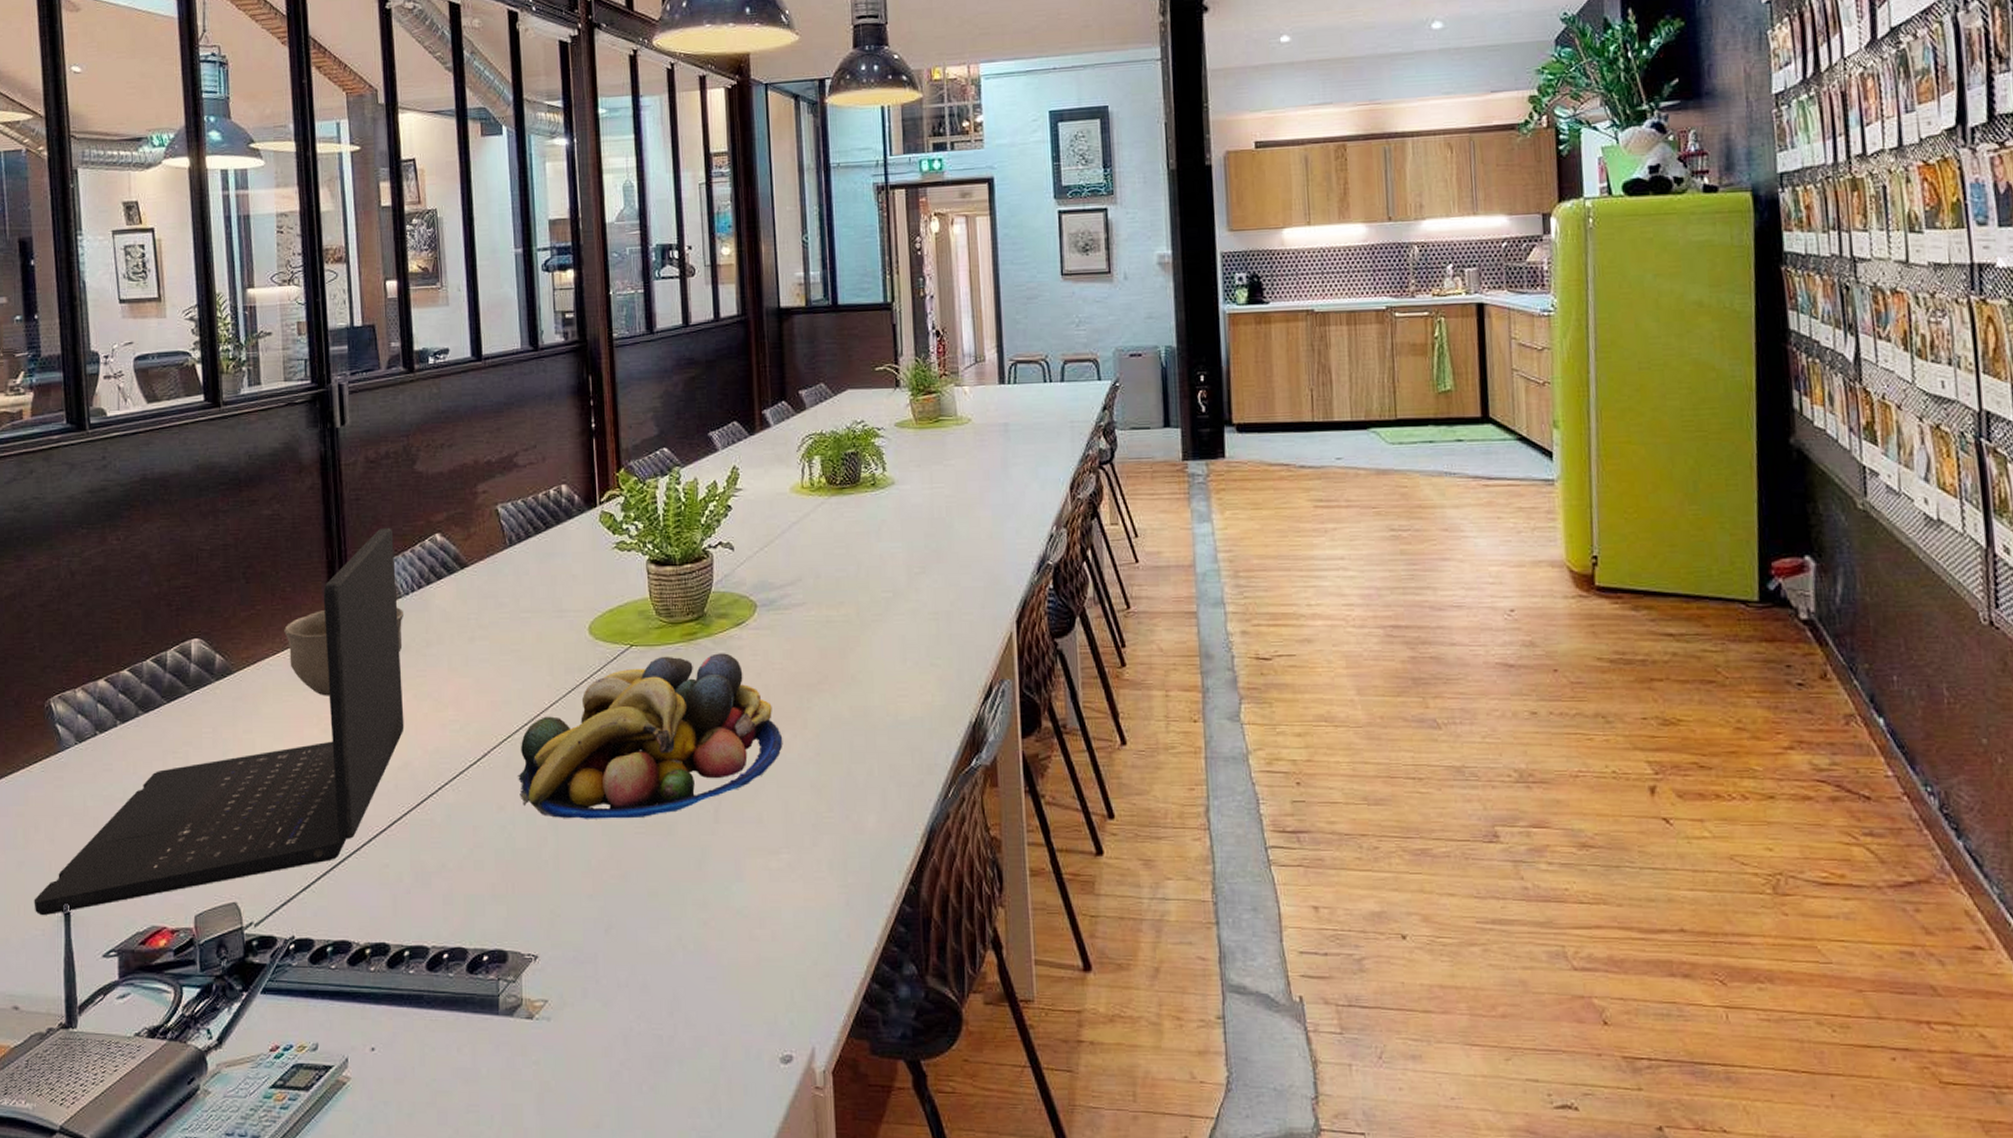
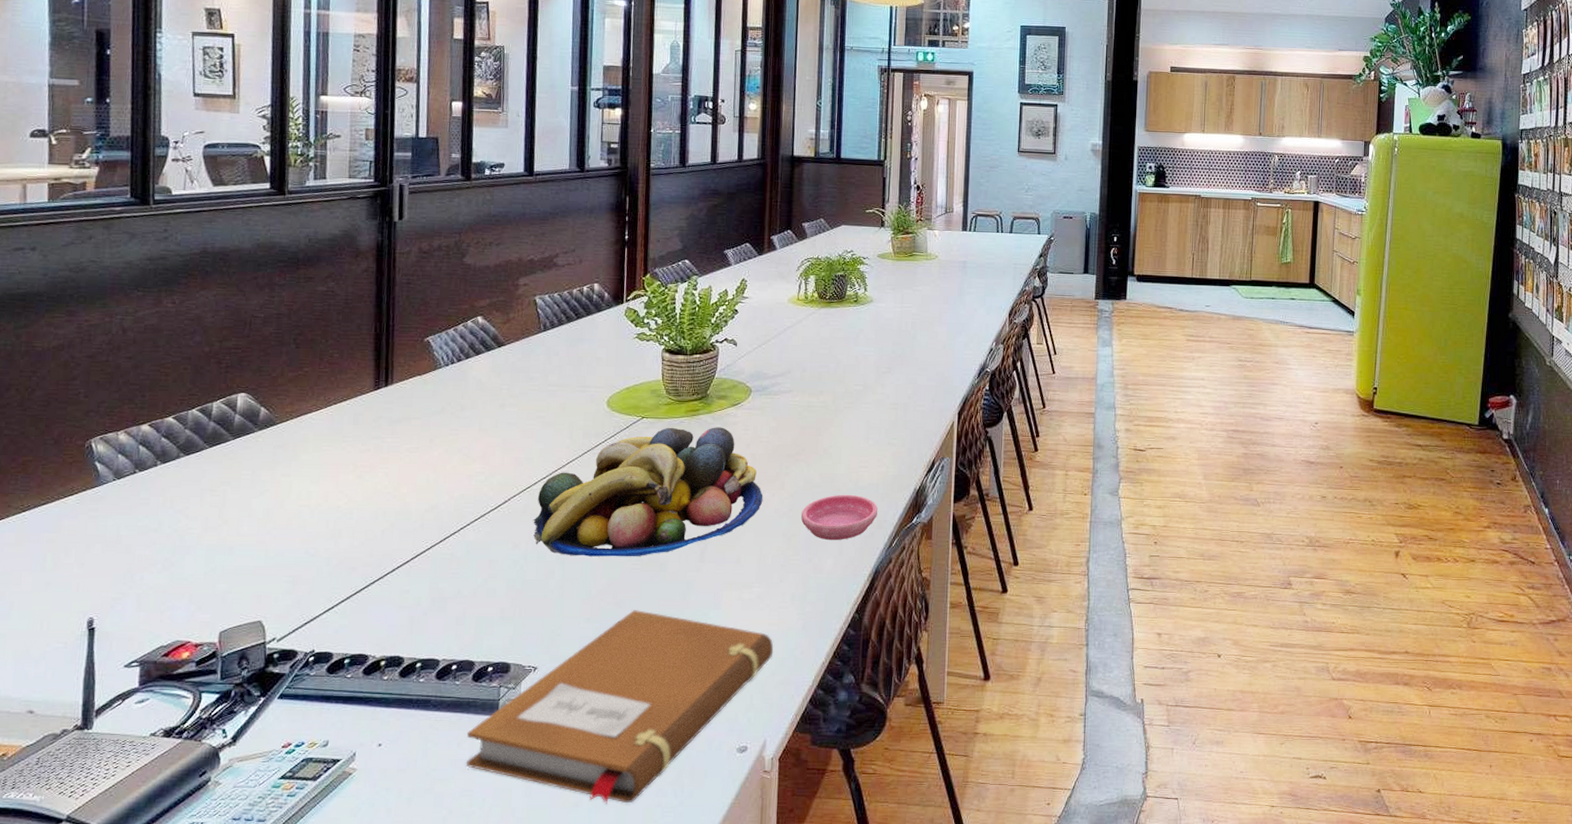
laptop: present [34,527,404,916] -> none [58,308,439,631]
bowl: present [284,607,405,696] -> none [329,375,443,448]
notebook: none [466,884,814,1127] -> present [466,610,774,805]
saucer: none [831,732,927,792] -> present [801,494,879,541]

